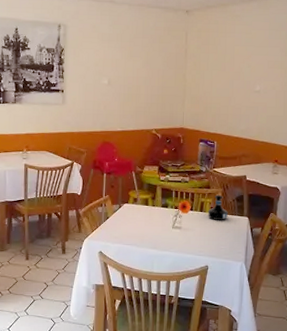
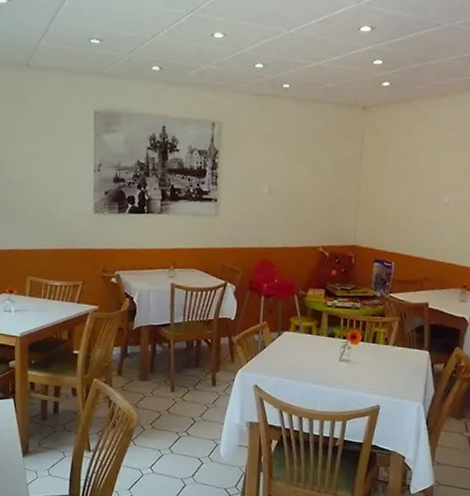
tequila bottle: present [208,194,228,221] -> none [381,324,405,355]

